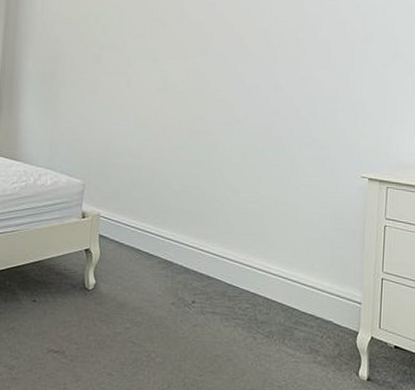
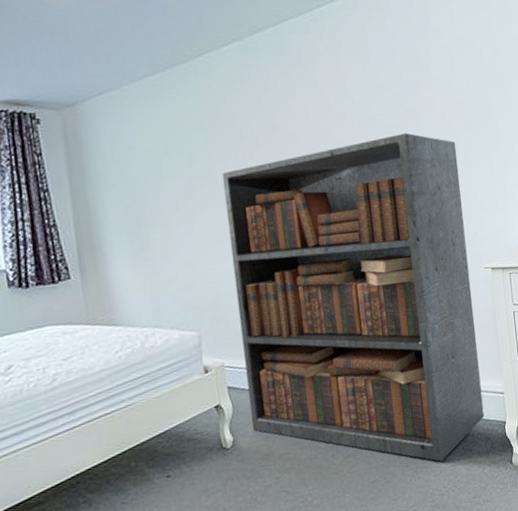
bookcase: none [115,36,352,354] -> present [222,132,484,462]

